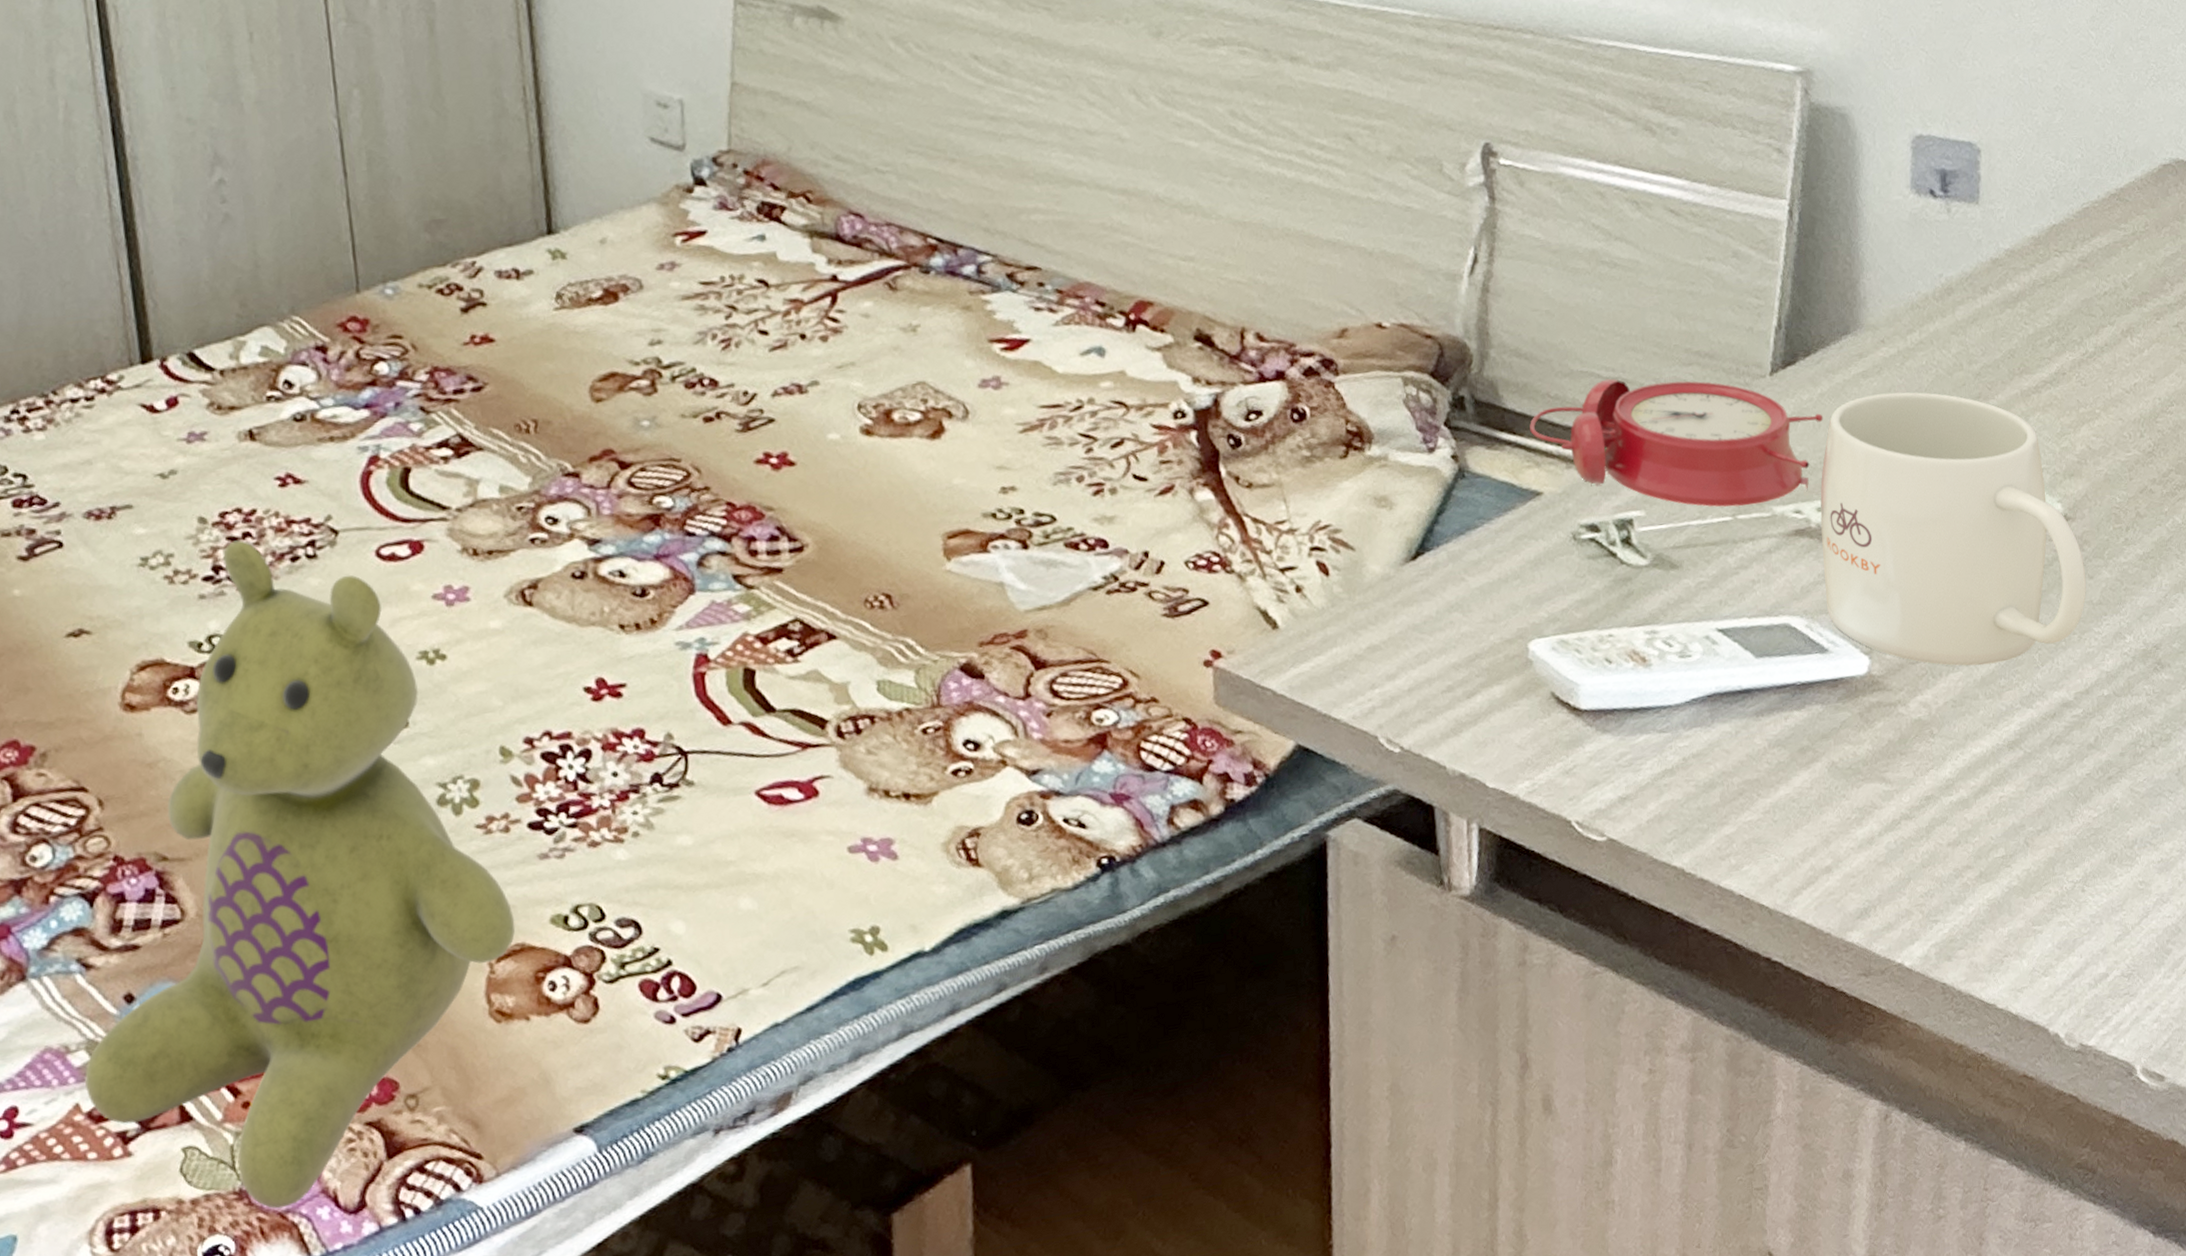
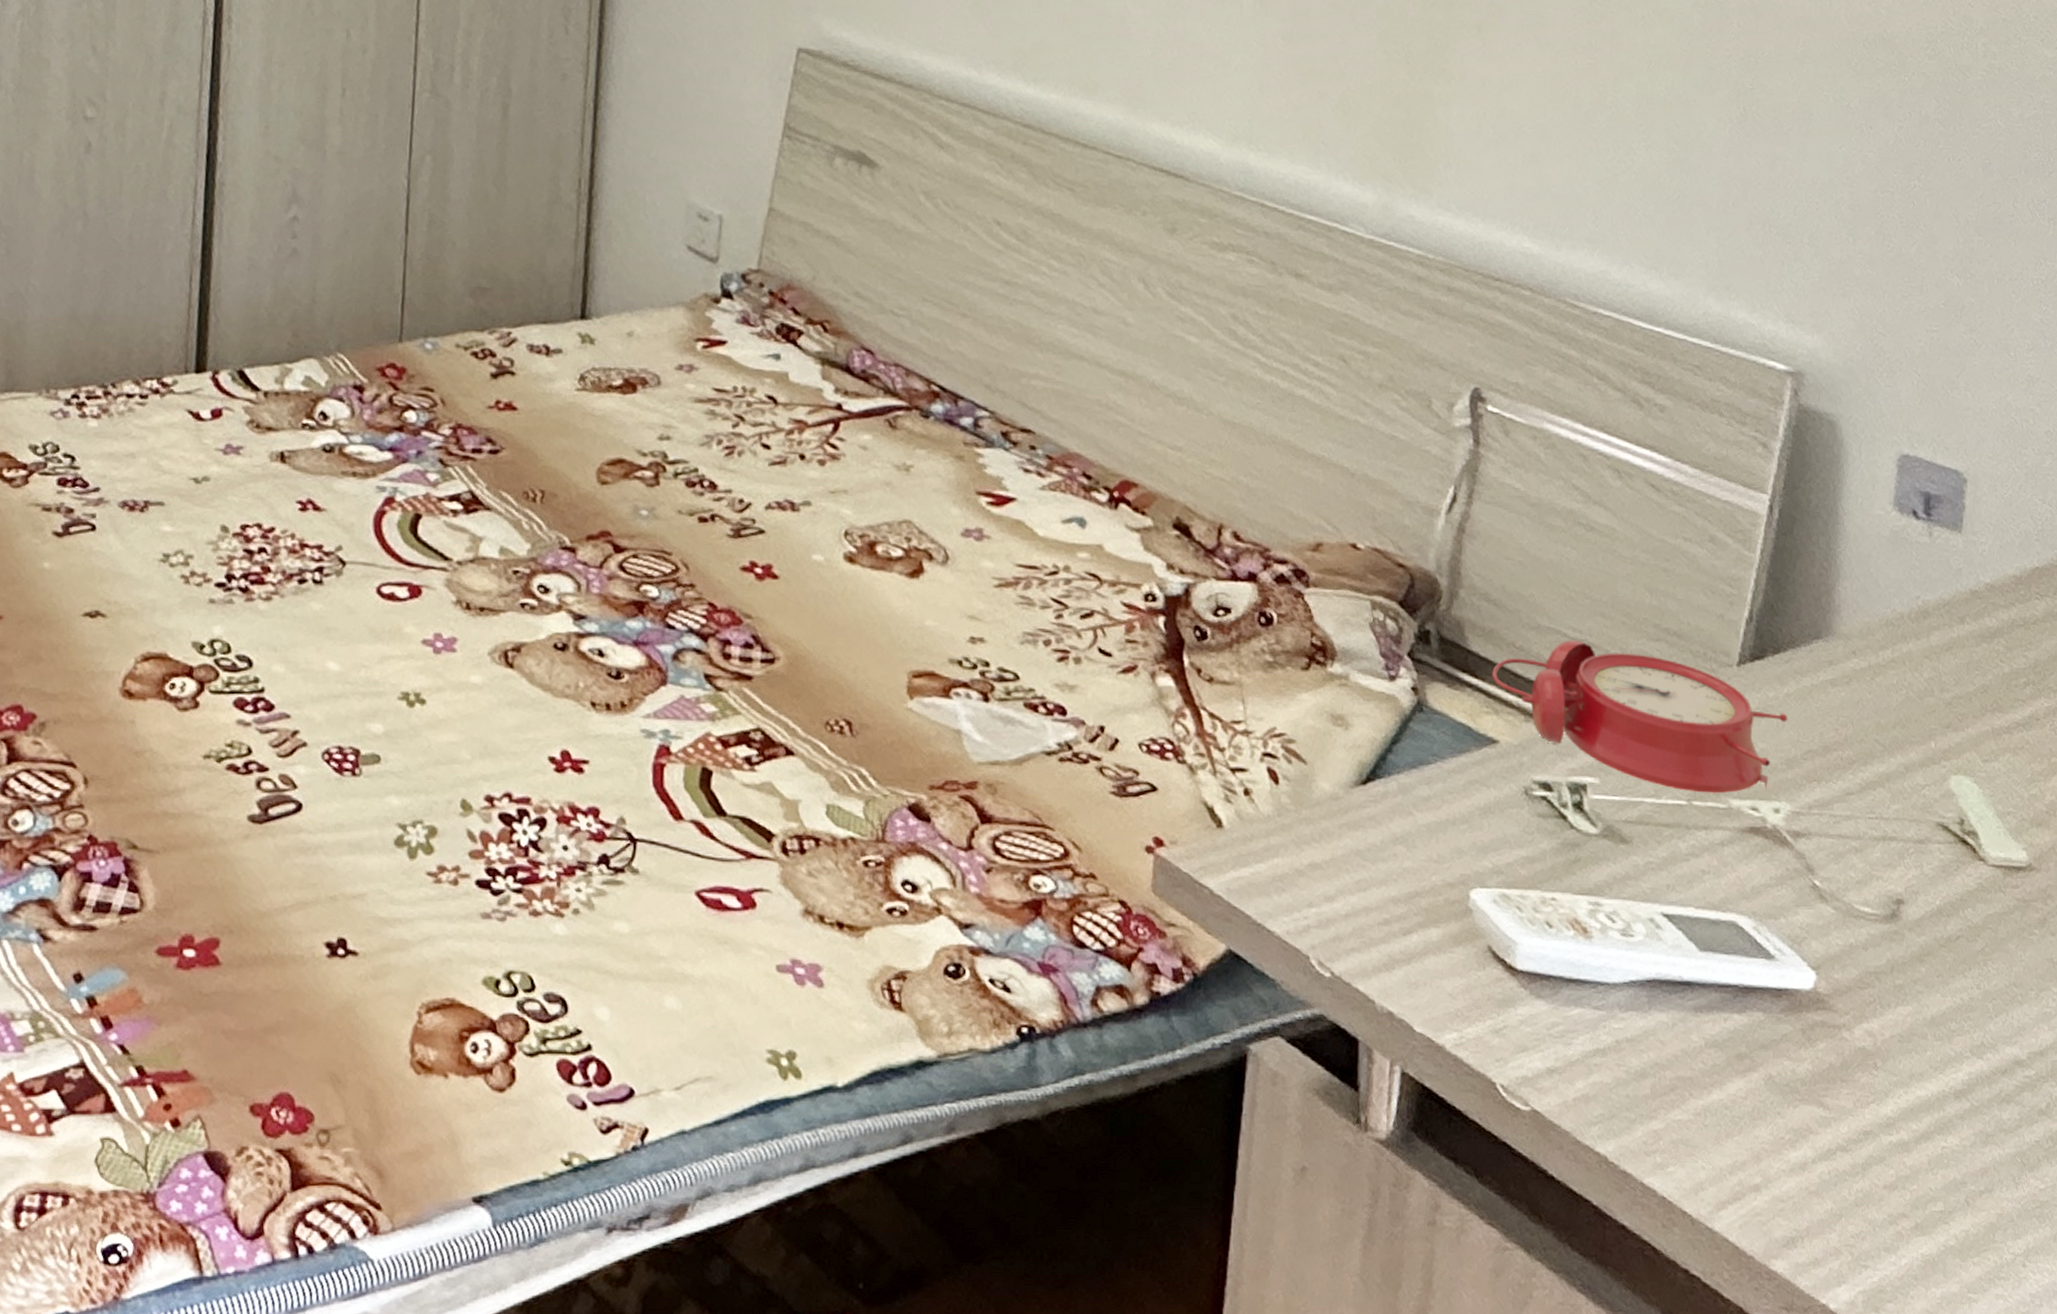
stuffed bear: present [85,539,516,1209] -> none [22,553,449,1219]
mug: present [1820,391,2087,666] -> none [1777,704,2048,1005]

